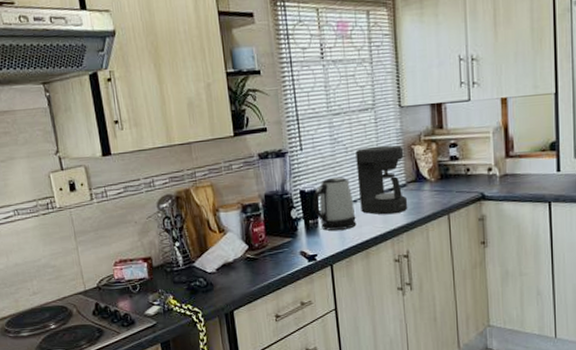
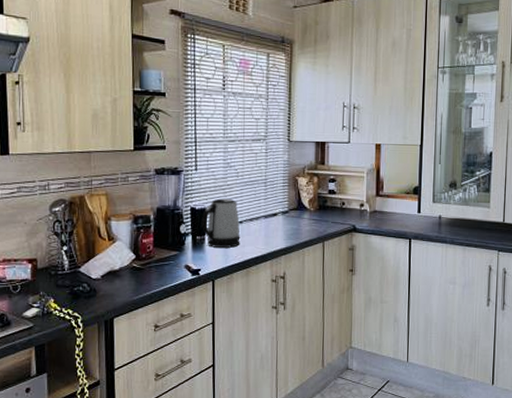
coffee maker: present [355,145,408,215] -> none [245,174,289,238]

